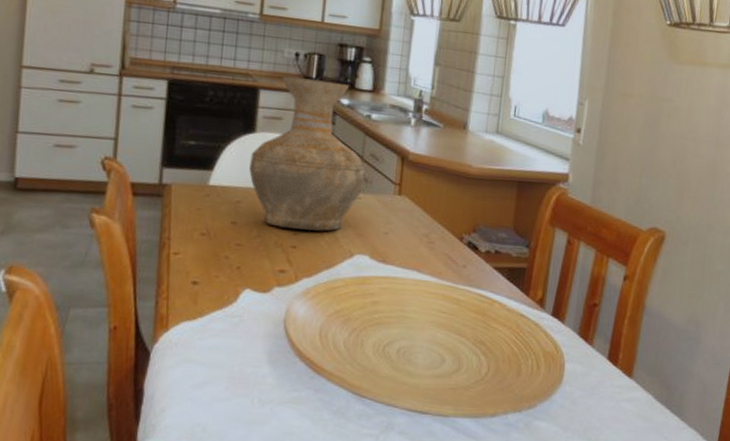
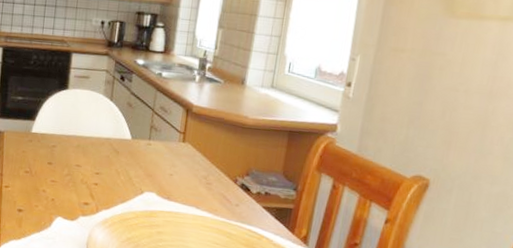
vase: present [249,76,366,231] -> none [62,41,156,172]

